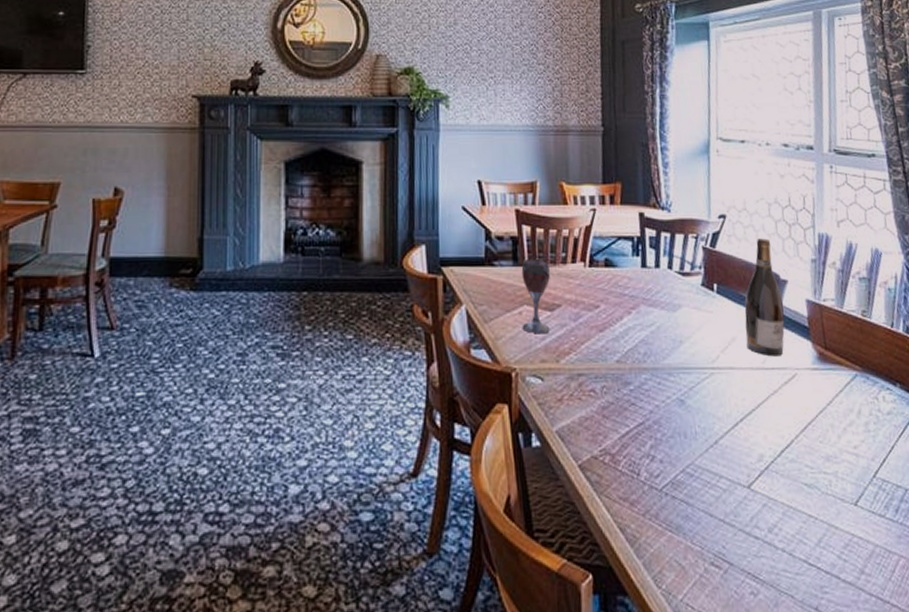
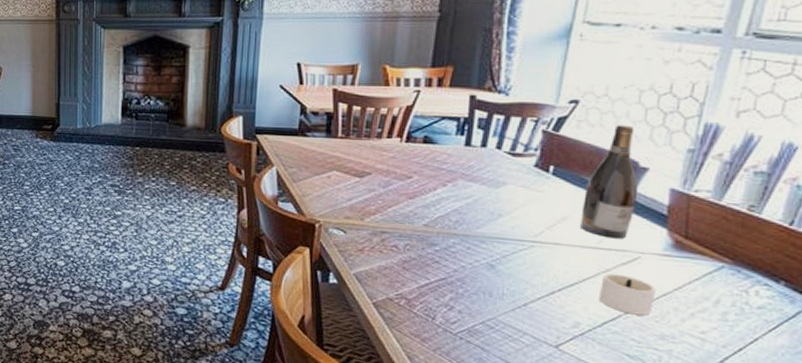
cup: present [521,258,551,334] -> none [329,132,364,196]
candle: none [772,394,816,438] -> present [598,273,657,316]

